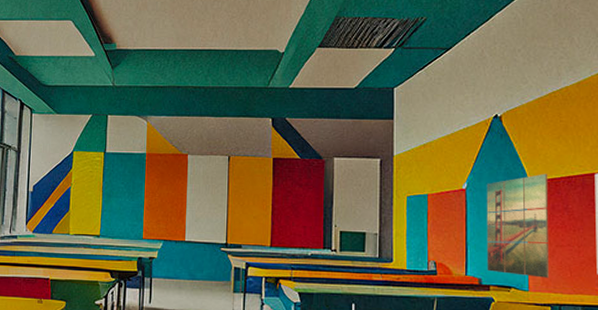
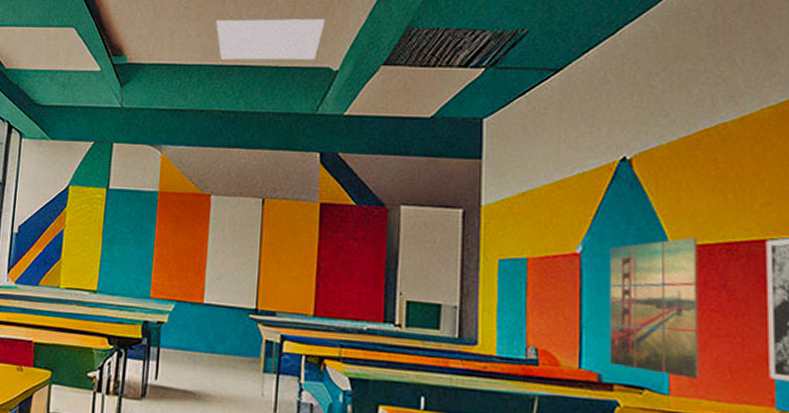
light panel: none [187,11,273,45] -> present [216,19,326,60]

